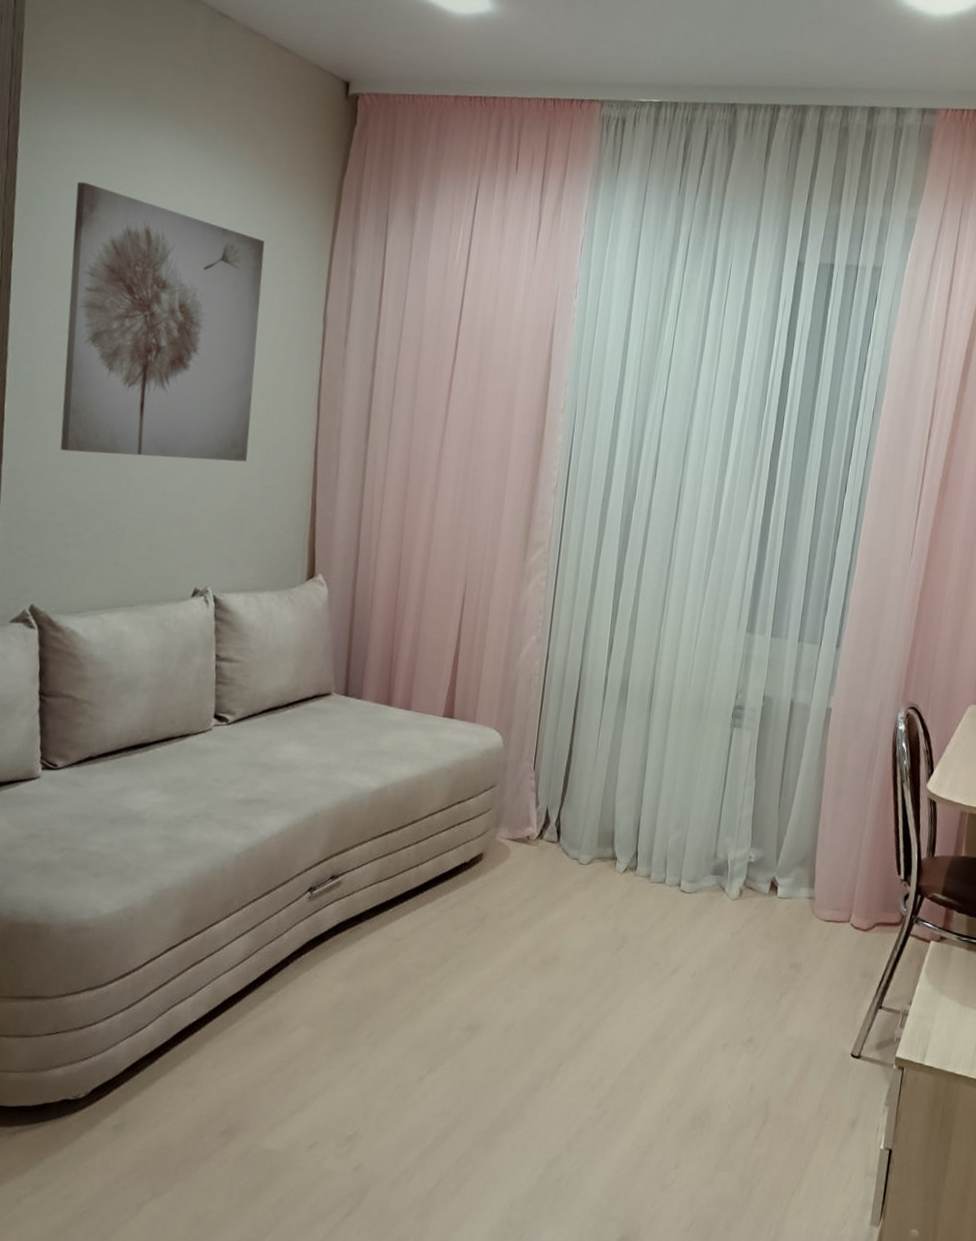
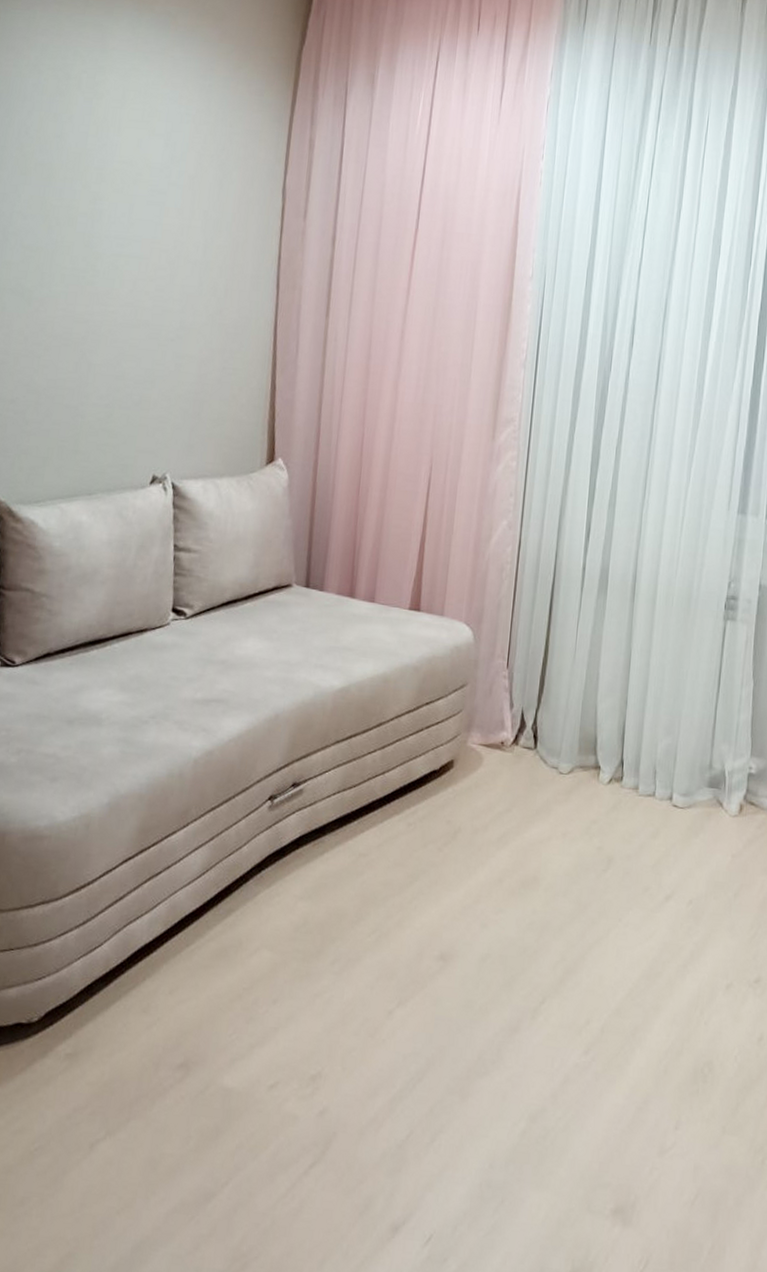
wall art: present [60,181,265,462] -> none [22,68,224,343]

